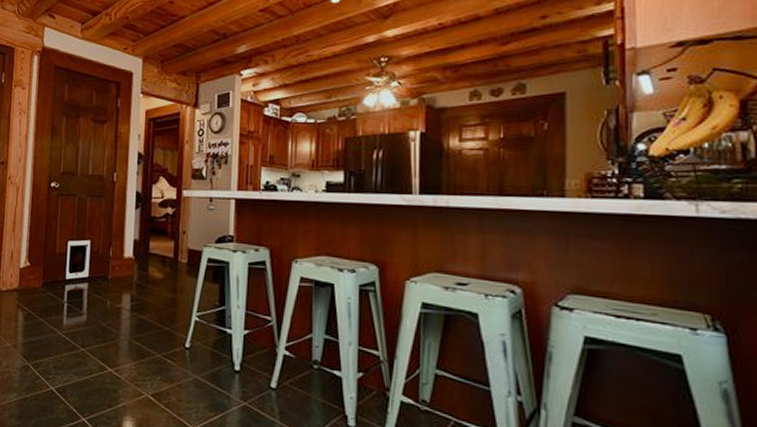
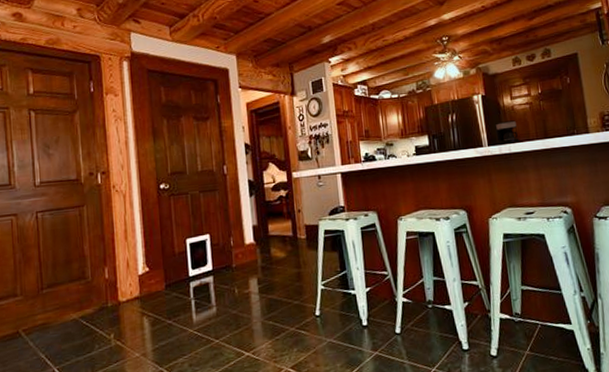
coffee maker: none [430,167,468,197] -> present [495,120,523,146]

